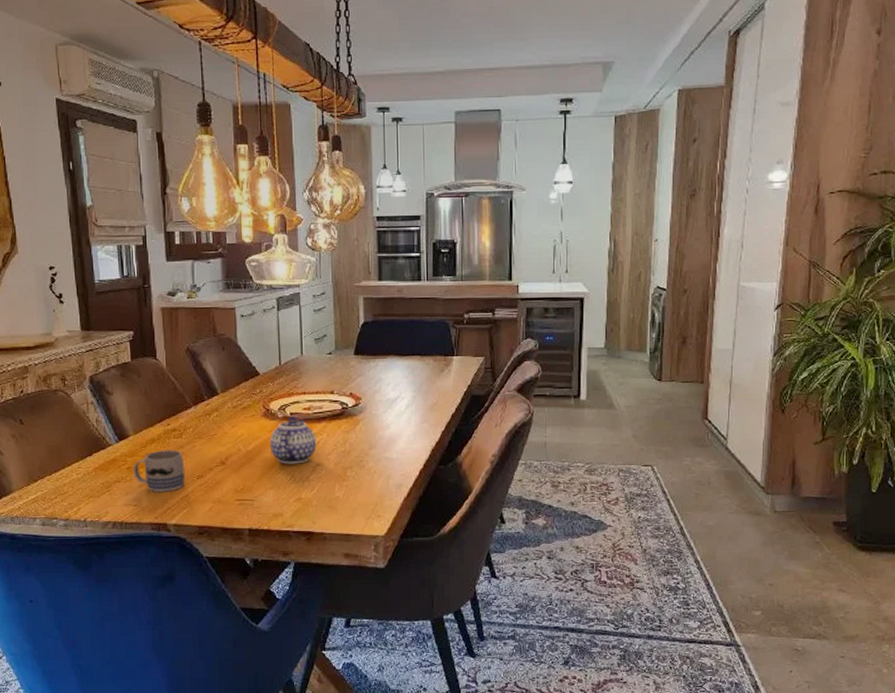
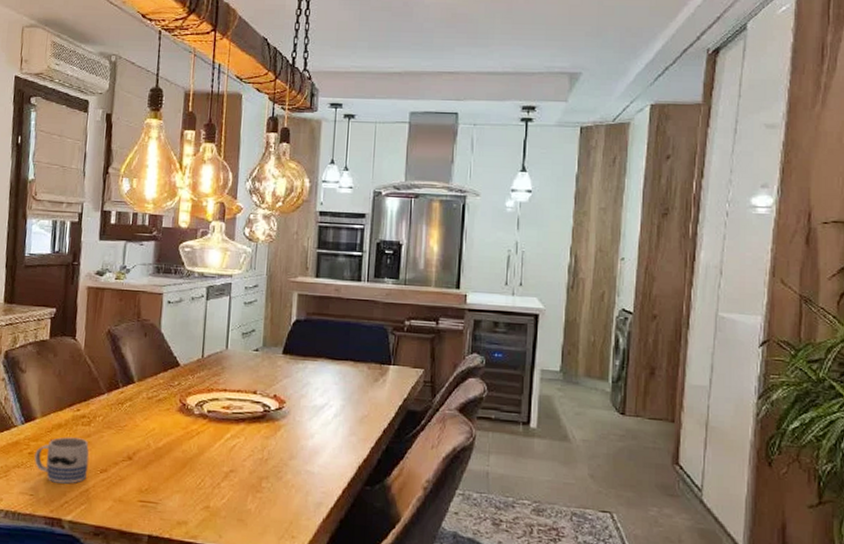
teapot: present [270,416,317,464] -> none [182,414,233,468]

